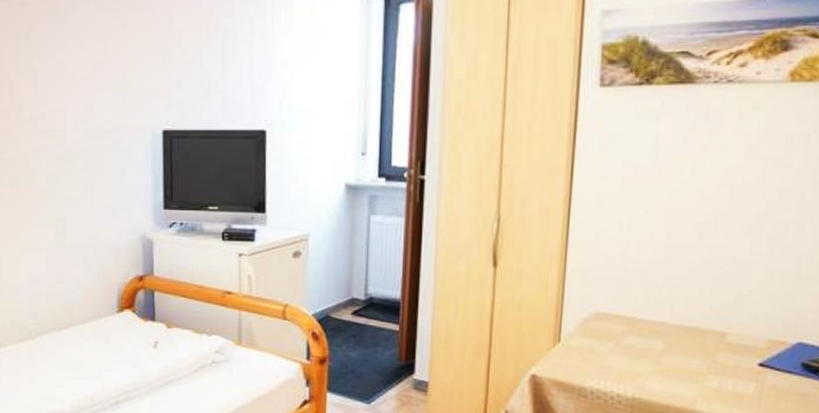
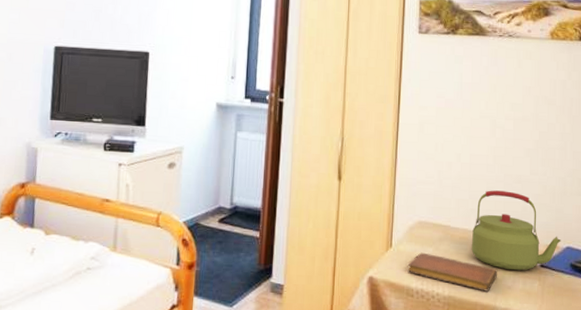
notebook: none [579,348,700,394] -> present [407,252,498,292]
kettle: none [664,275,791,370] -> present [471,190,561,271]

